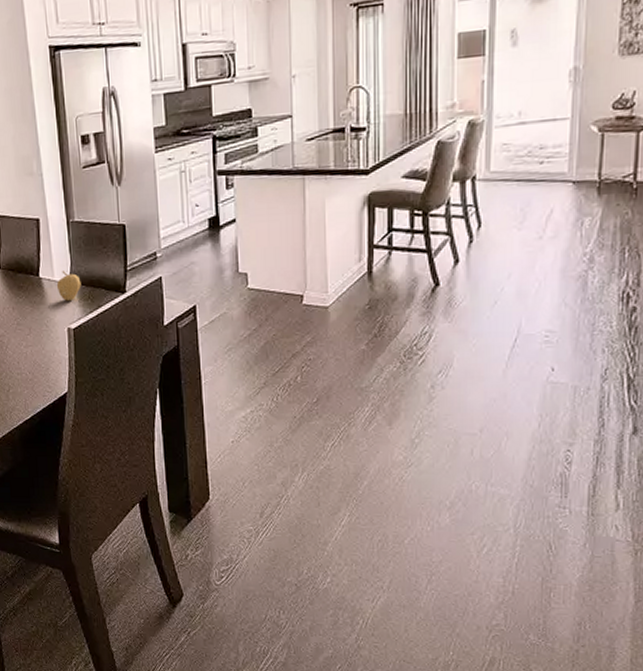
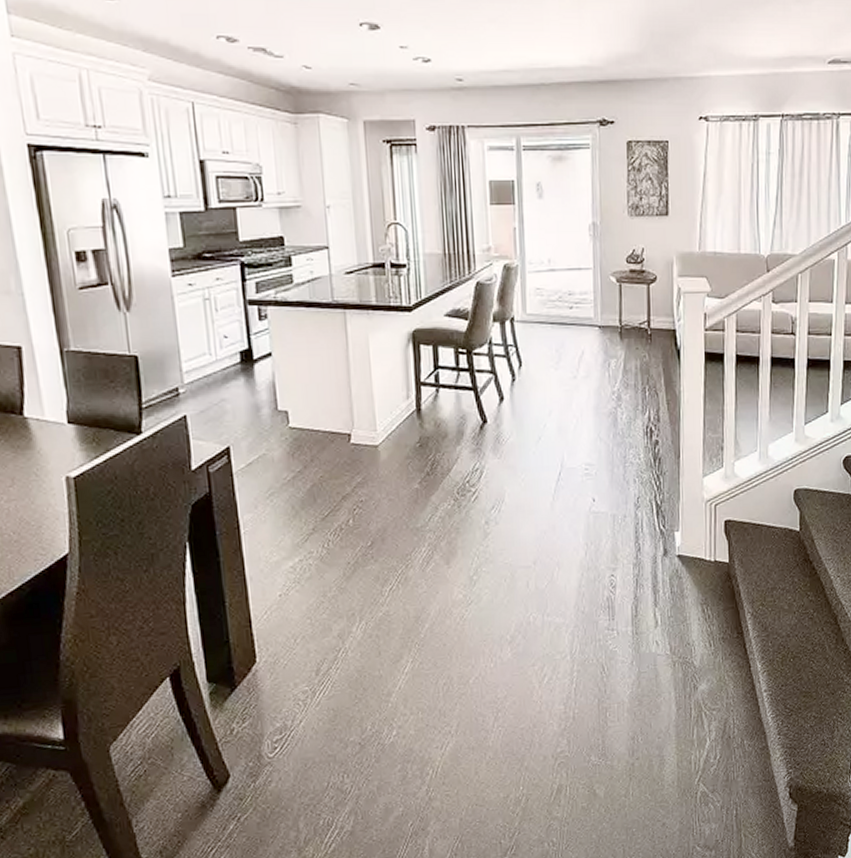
fruit: present [56,271,81,301] -> none [48,409,83,444]

